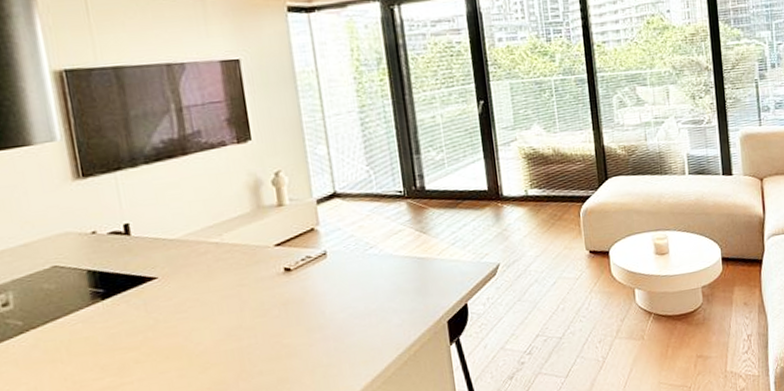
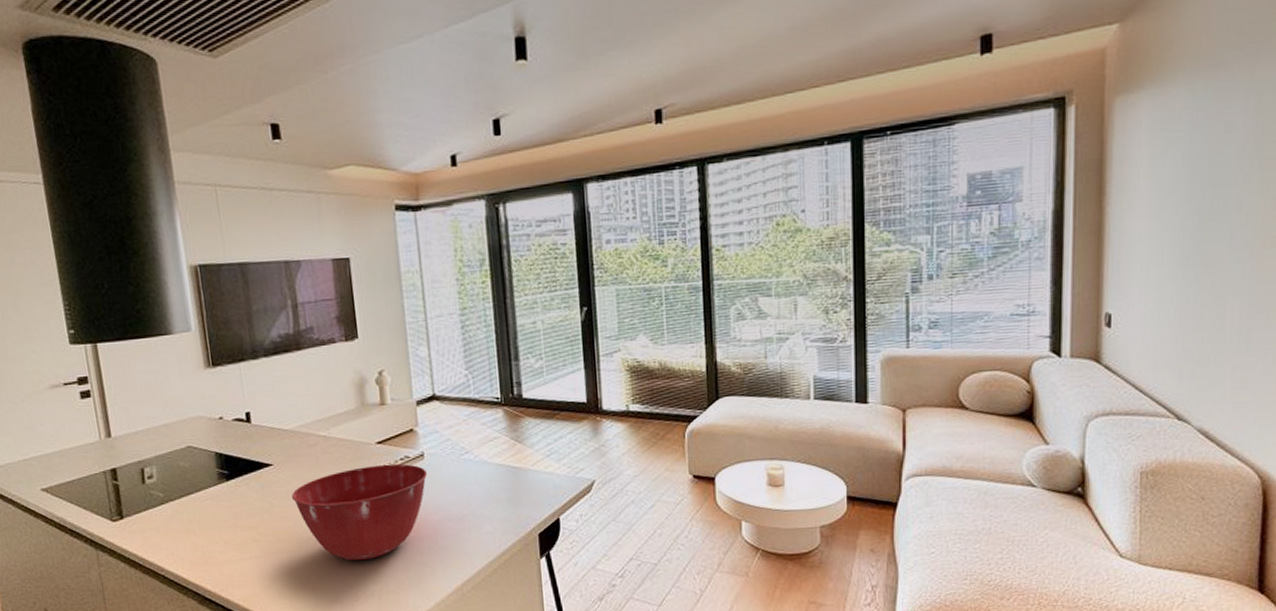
mixing bowl: none [179,264,331,371] -> present [291,463,427,561]

